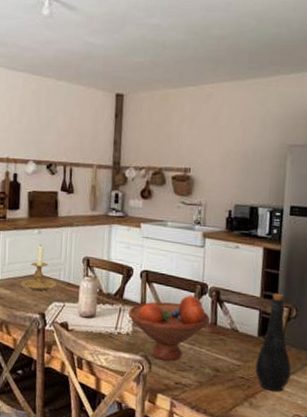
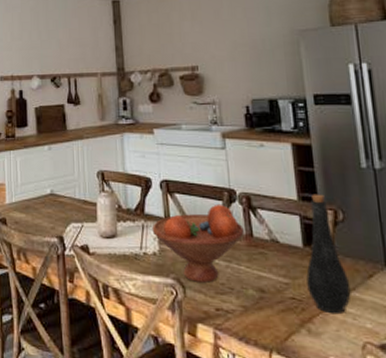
candle holder: present [20,244,56,291] -> none [35,161,72,211]

